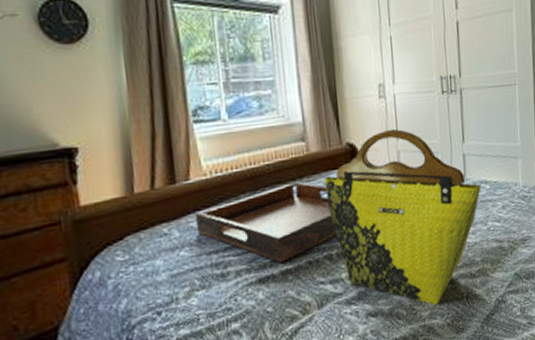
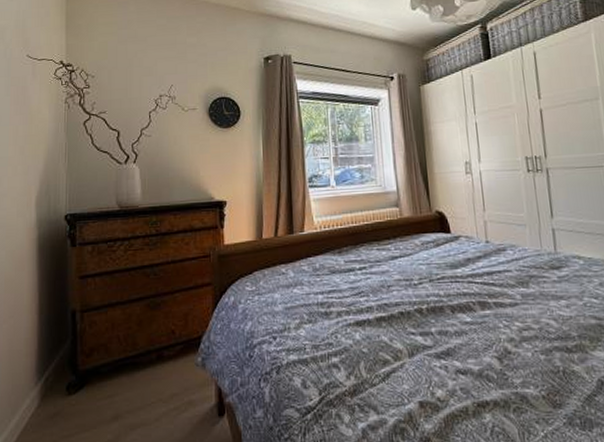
serving tray: present [194,182,338,263] -> none [306,242,427,310]
tote bag: present [324,128,481,306] -> none [415,201,574,374]

